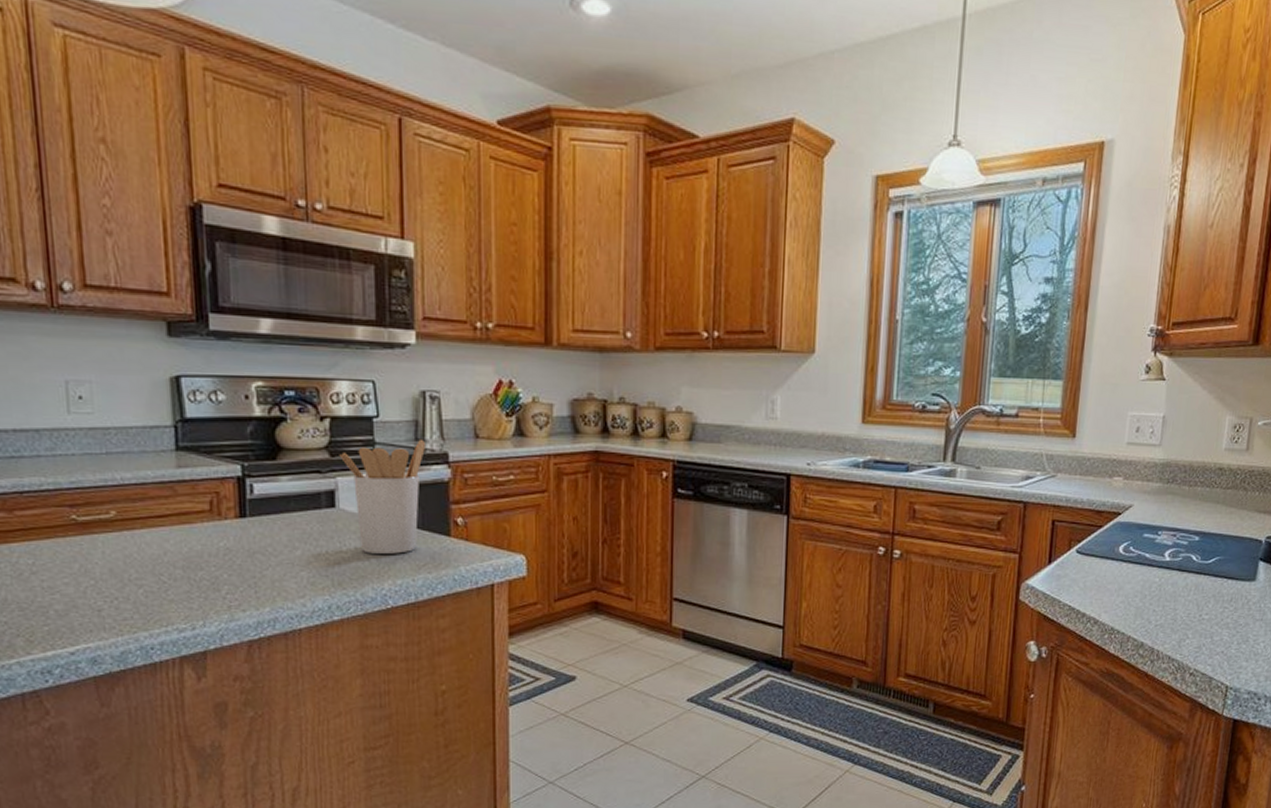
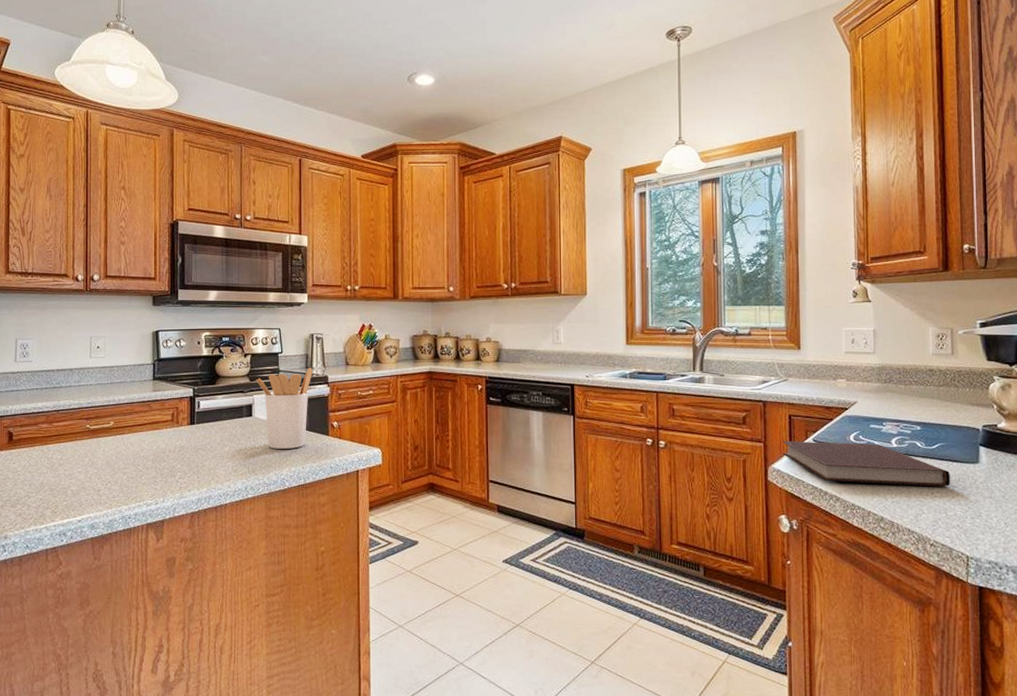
notebook: none [1039,552,1223,608] -> present [782,441,950,487]

